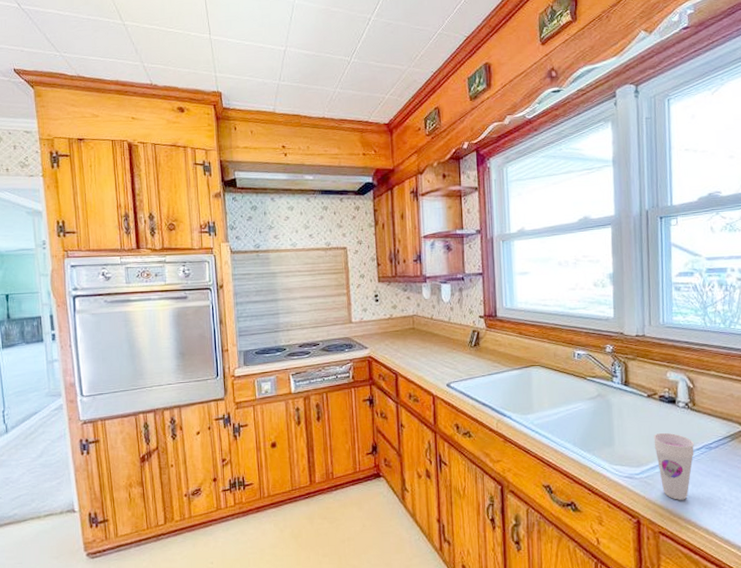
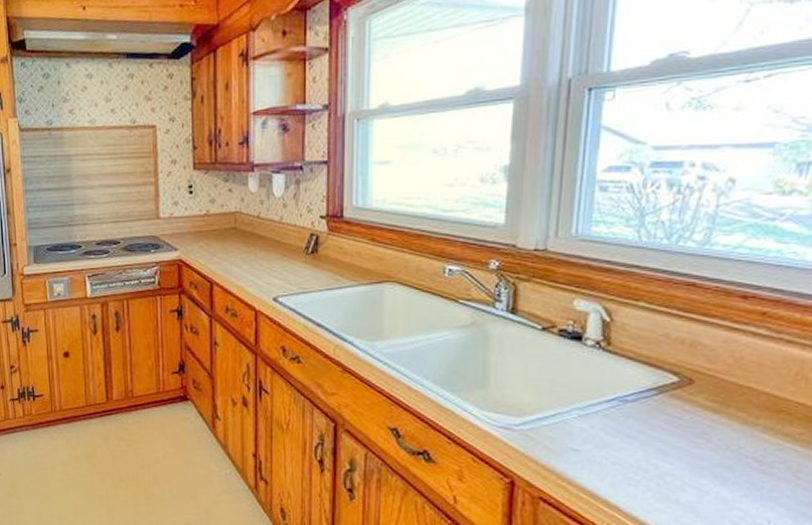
cup: present [653,432,695,500] -> none [544,376,604,462]

